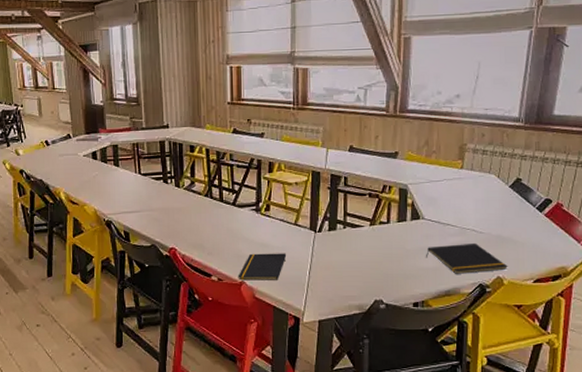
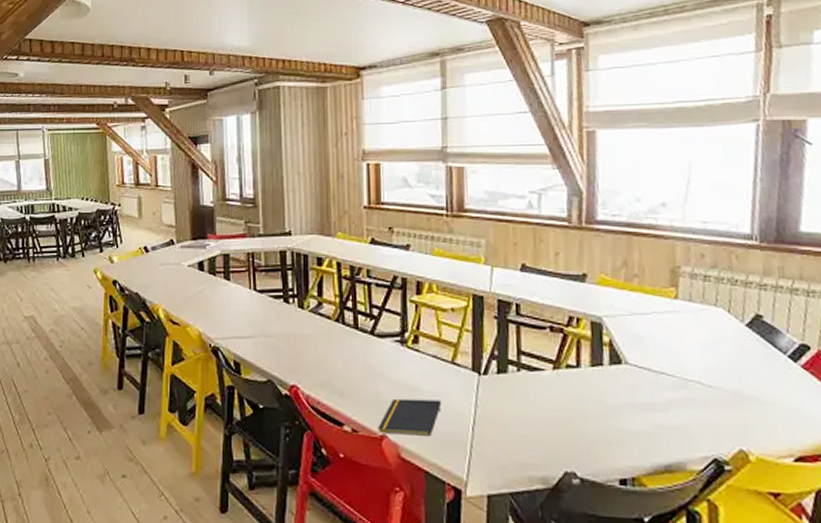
notepad: present [426,242,508,274] -> none [634,400,754,443]

